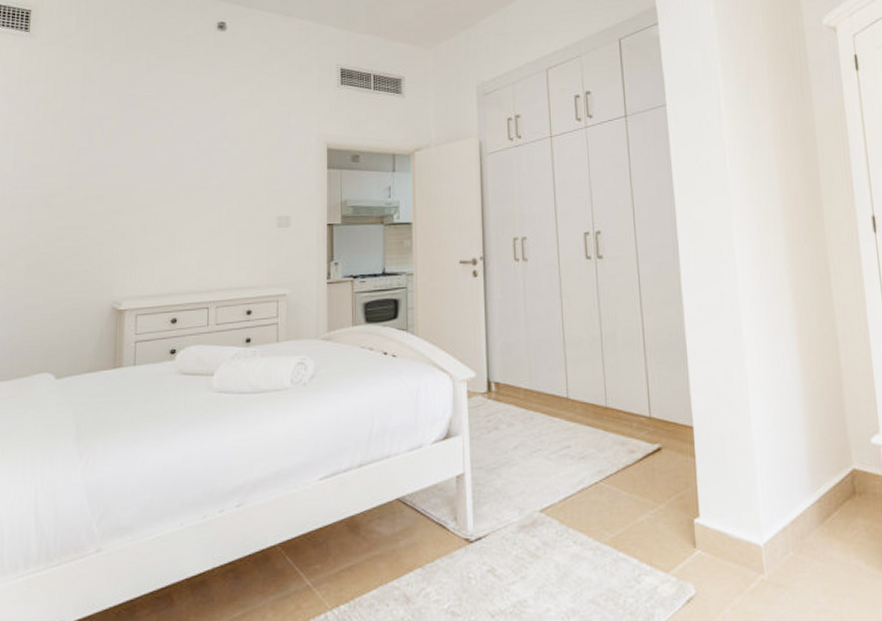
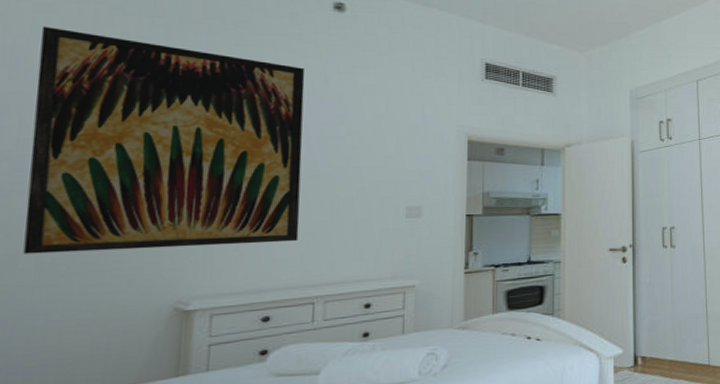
wall art: none [19,66,198,258] -> present [23,26,305,255]

